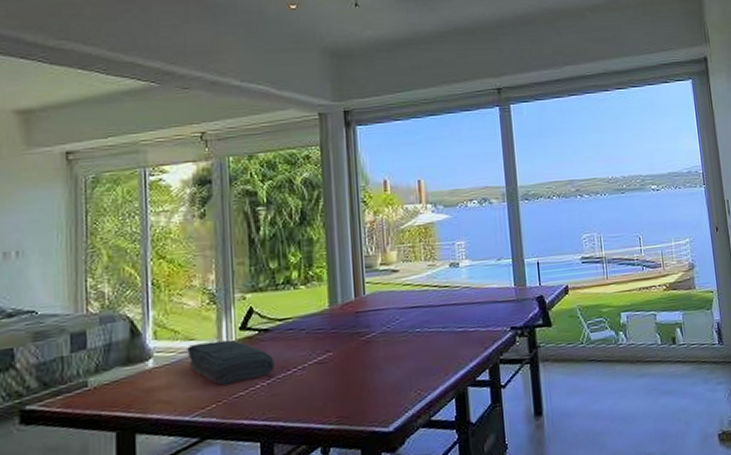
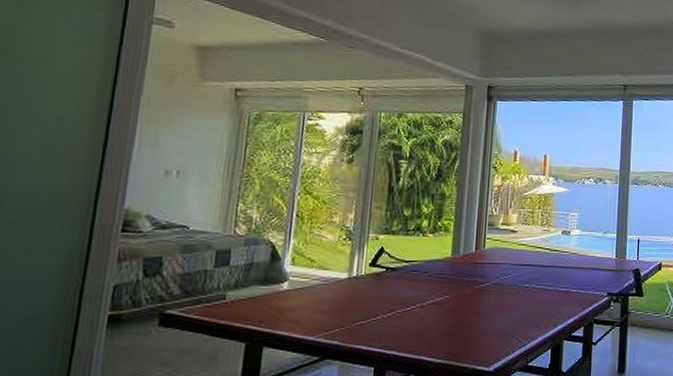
towel: present [187,339,275,387] -> none [320,273,397,314]

